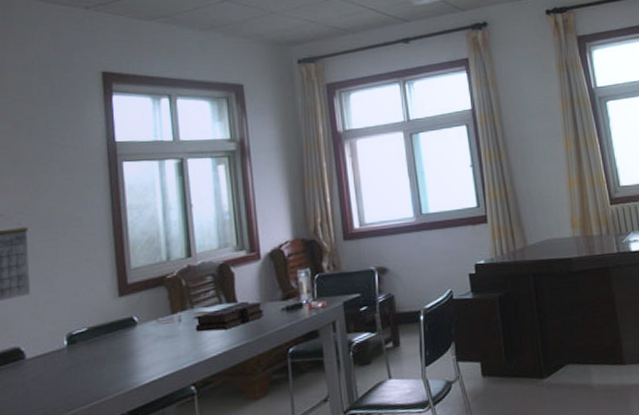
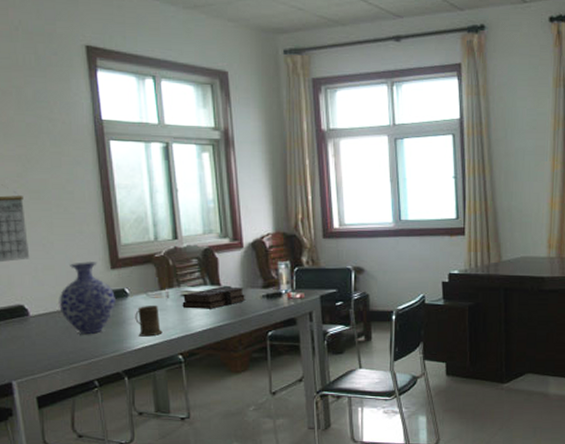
vase: none [60,290,124,373] -> present [59,262,117,334]
mug: none [144,331,173,370] -> present [135,305,163,337]

